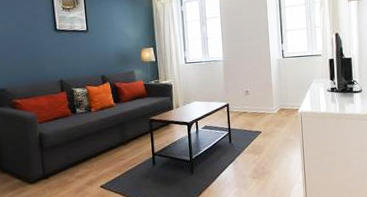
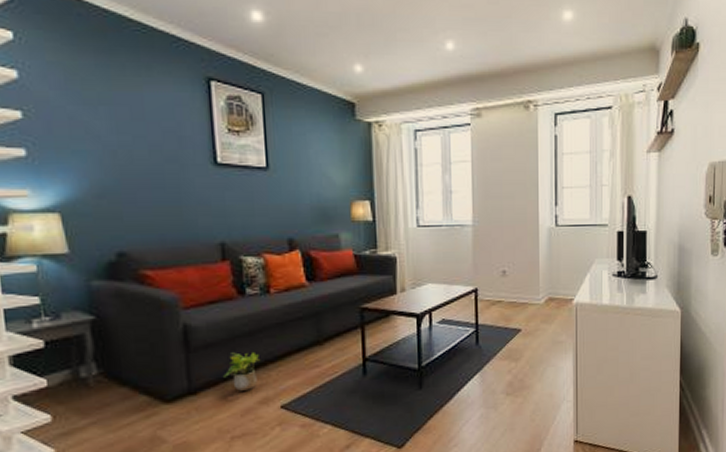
potted plant: none [64,150,87,176] -> present [224,351,261,391]

